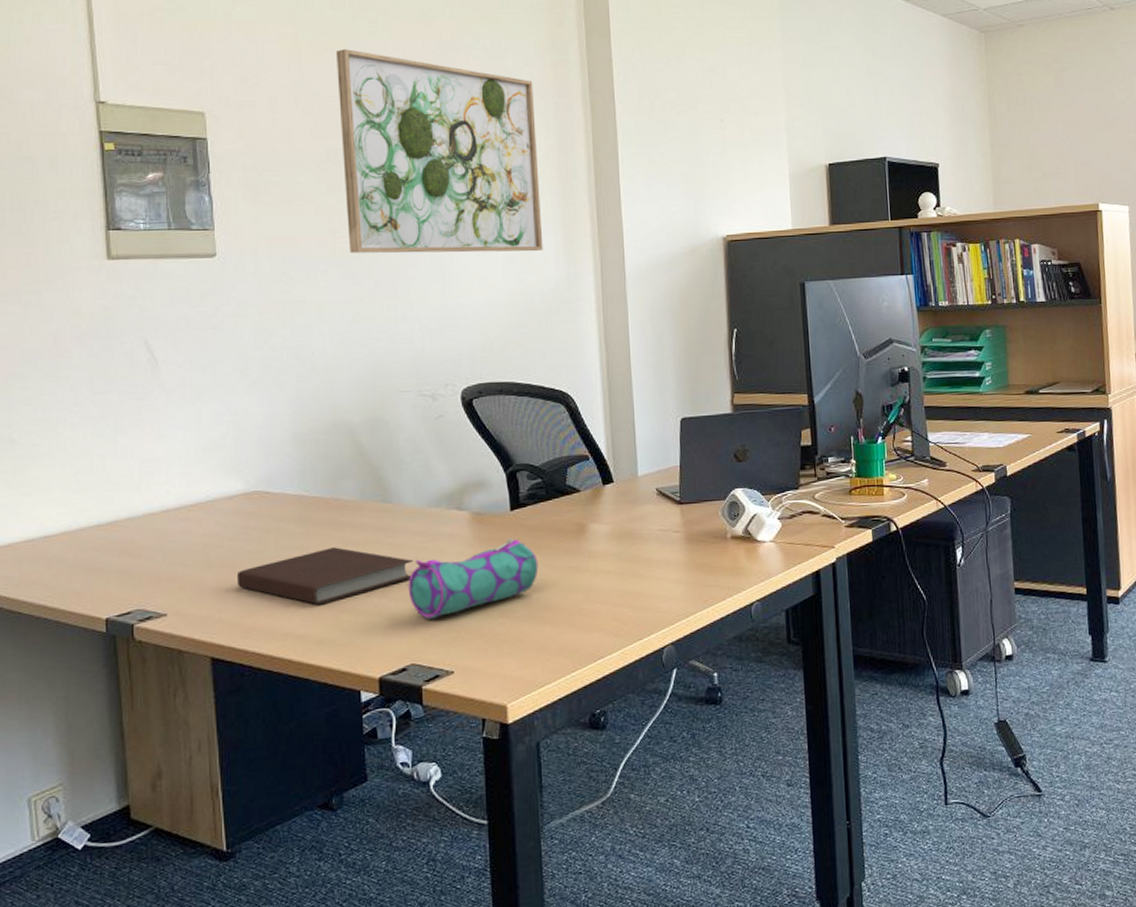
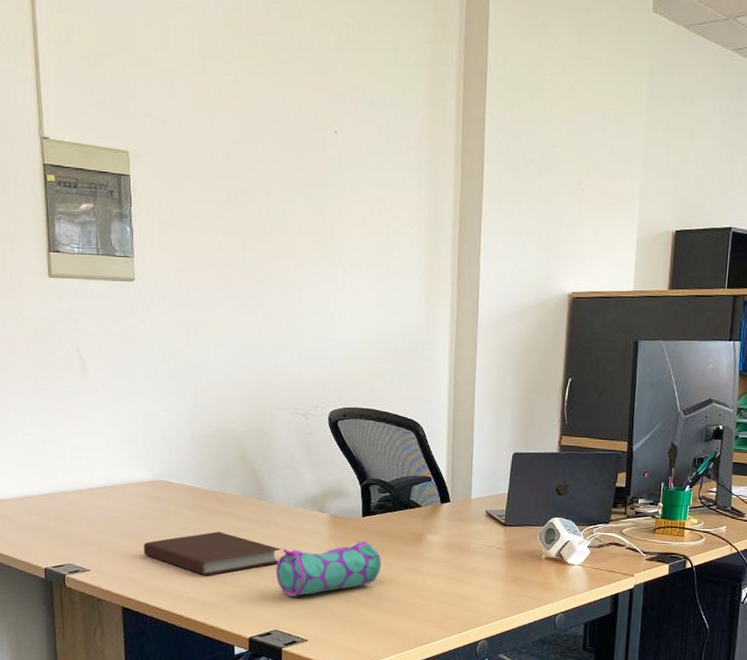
wall art: present [335,49,543,254] -> none [240,98,412,296]

